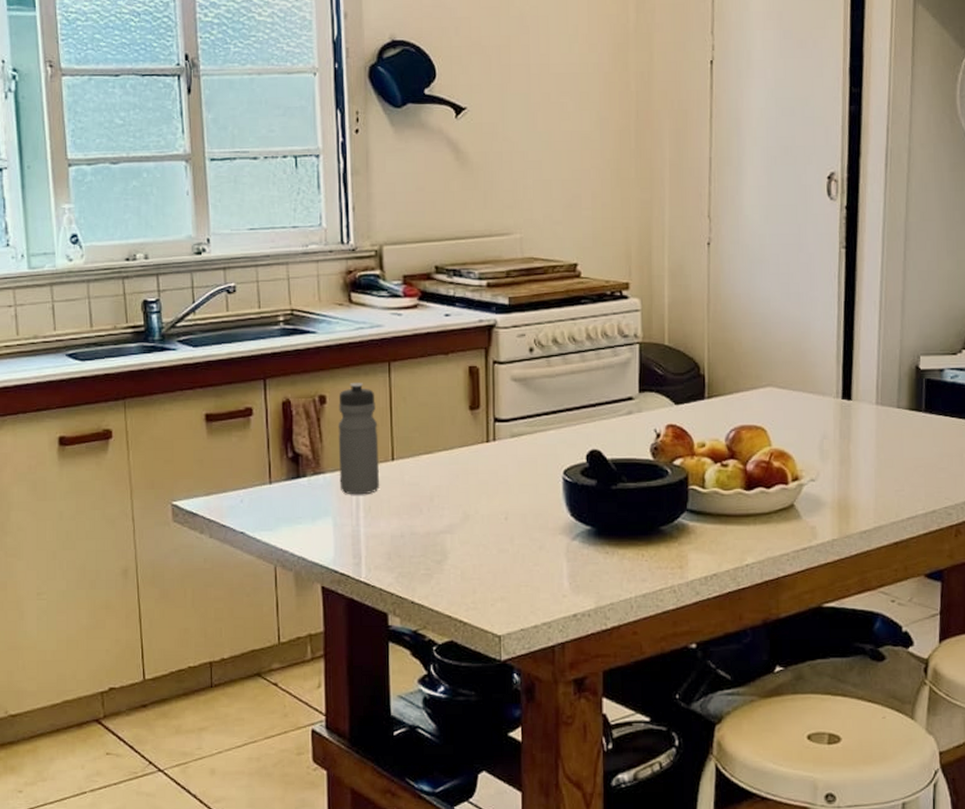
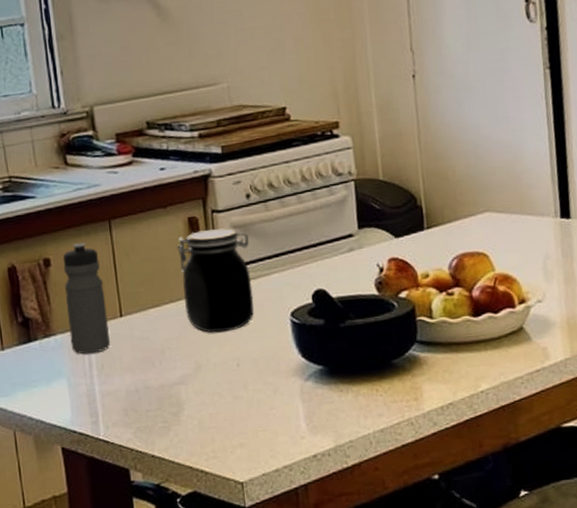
jar: none [455,380,529,484] -> present [177,228,254,333]

